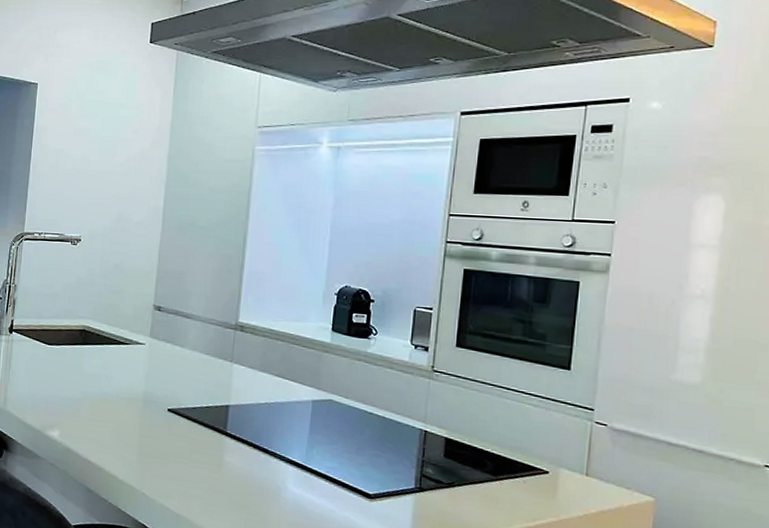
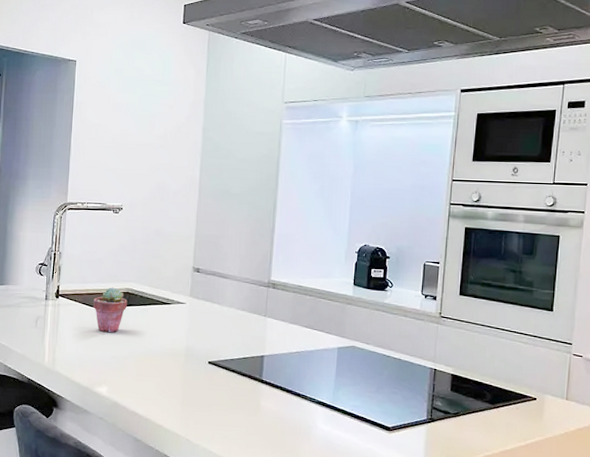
potted succulent: none [47,323,83,372] -> present [93,287,128,332]

